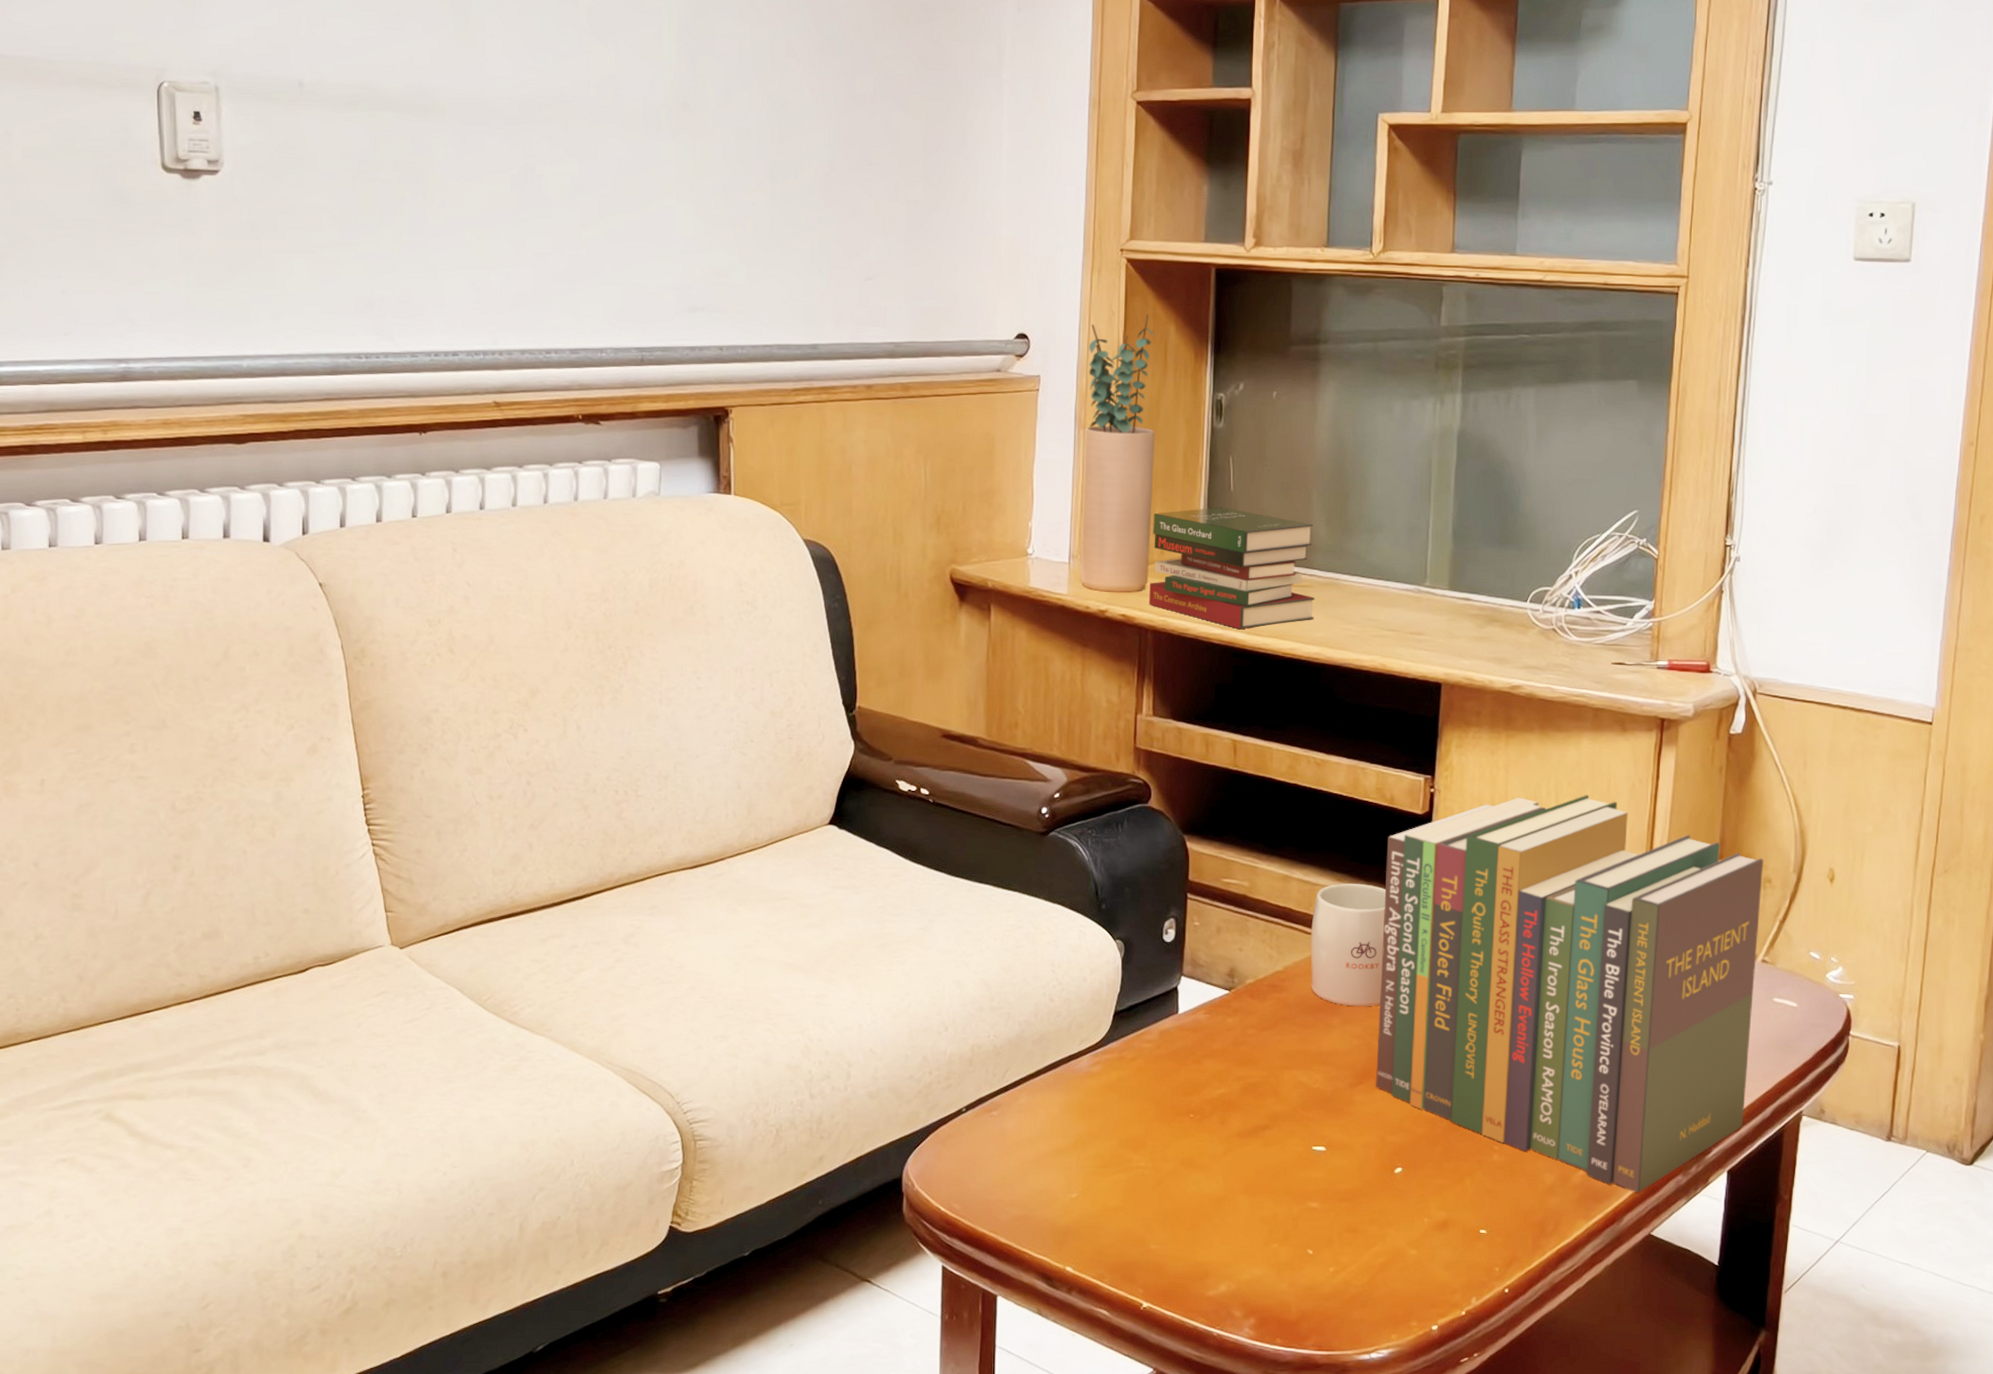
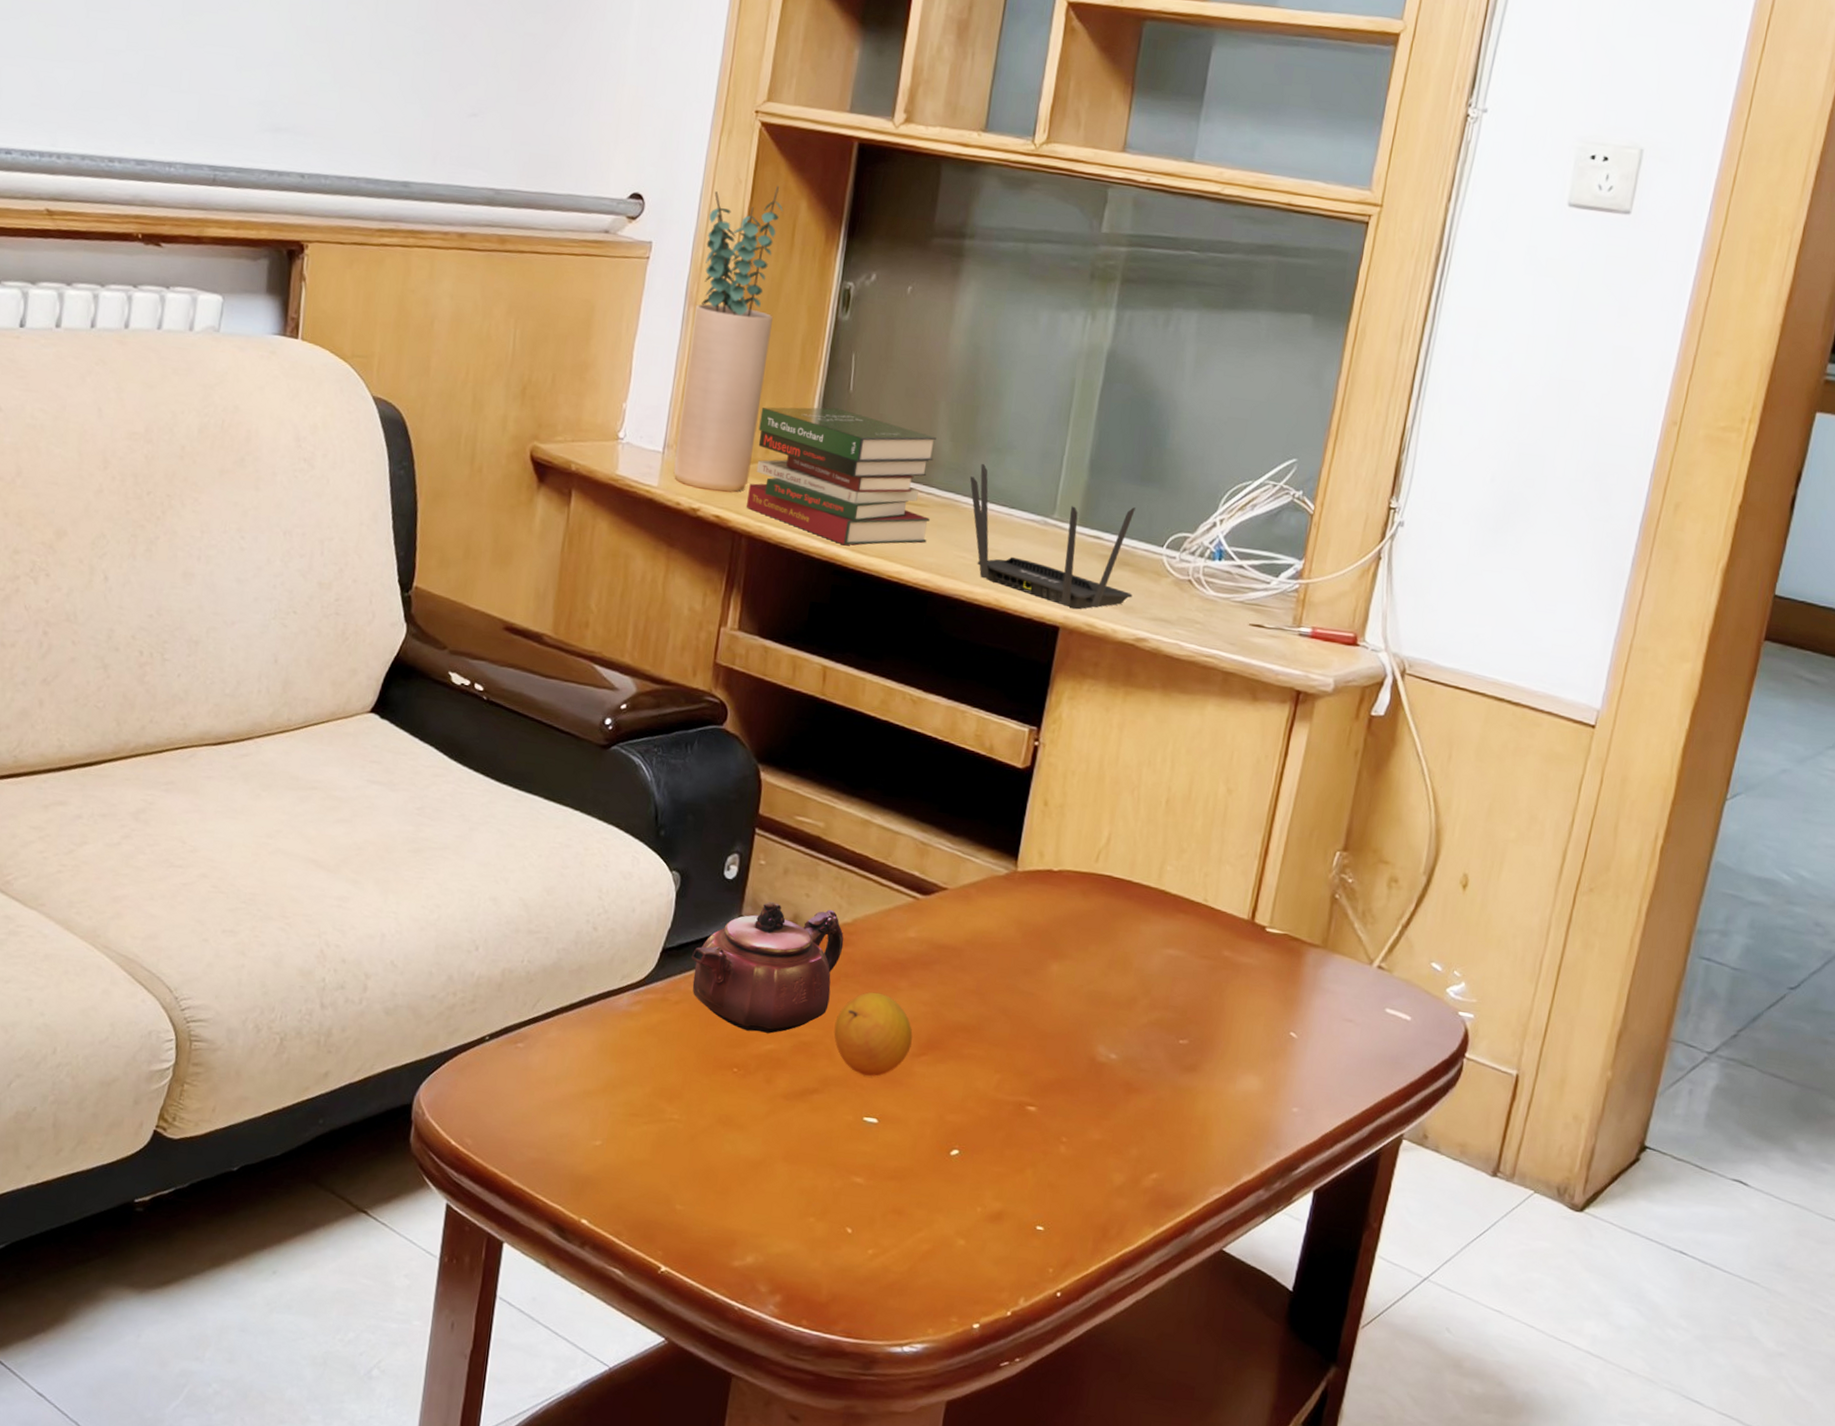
teapot: none [1141,958,1278,1079] -> present [691,901,844,1034]
fruit: none [1277,1031,1349,1108] -> present [834,992,913,1076]
mug: present [1310,883,1386,1007] -> none [880,834,974,972]
wifi router: none [1346,544,1504,666] -> present [969,464,1135,610]
books: present [1376,795,1764,1193] -> none [940,760,1393,1204]

